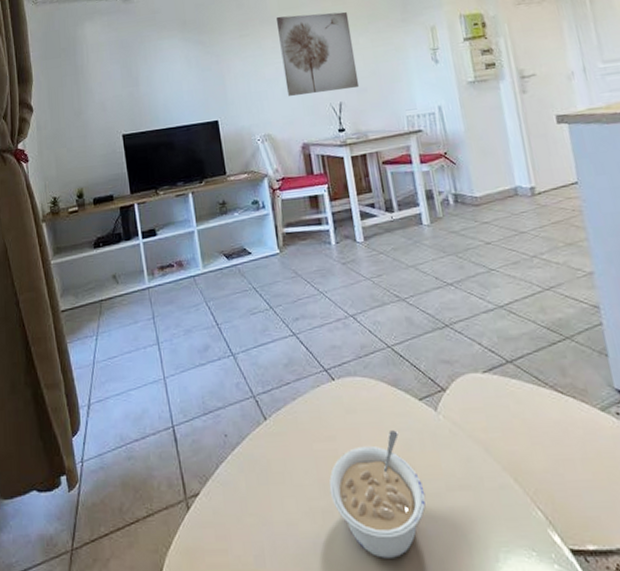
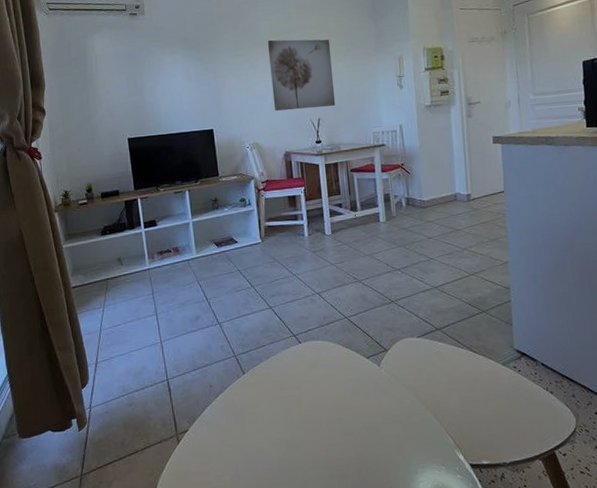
legume: present [329,430,426,558] -> none [292,381,367,474]

